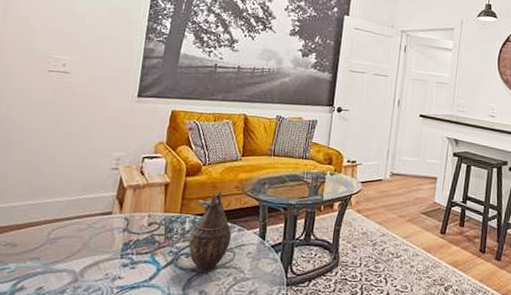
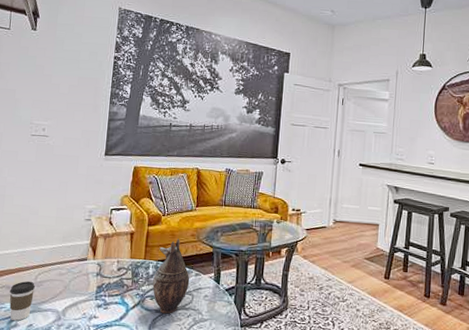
coffee cup: none [14,237,48,283] -> present [9,281,36,321]

